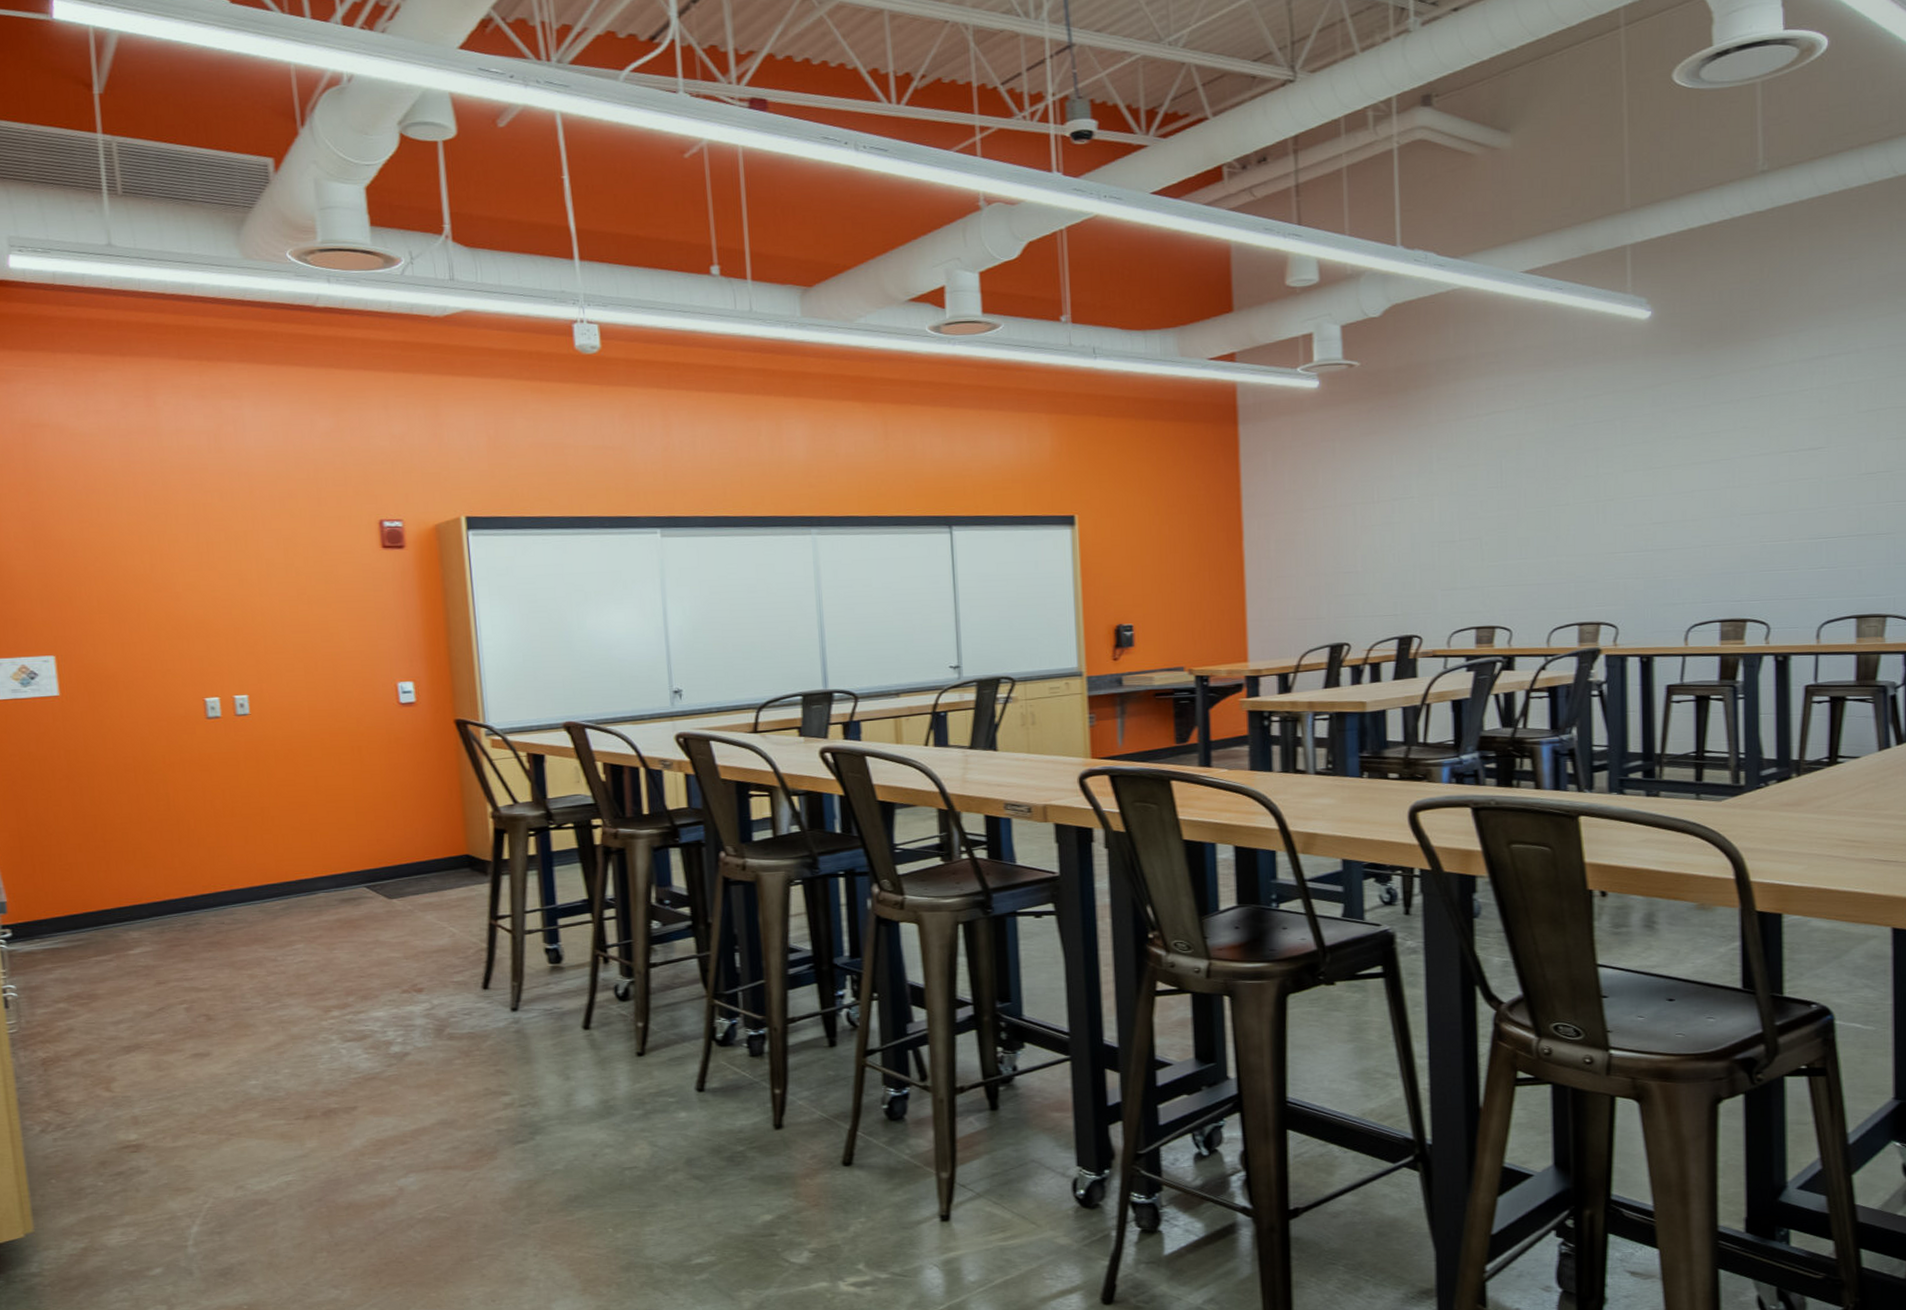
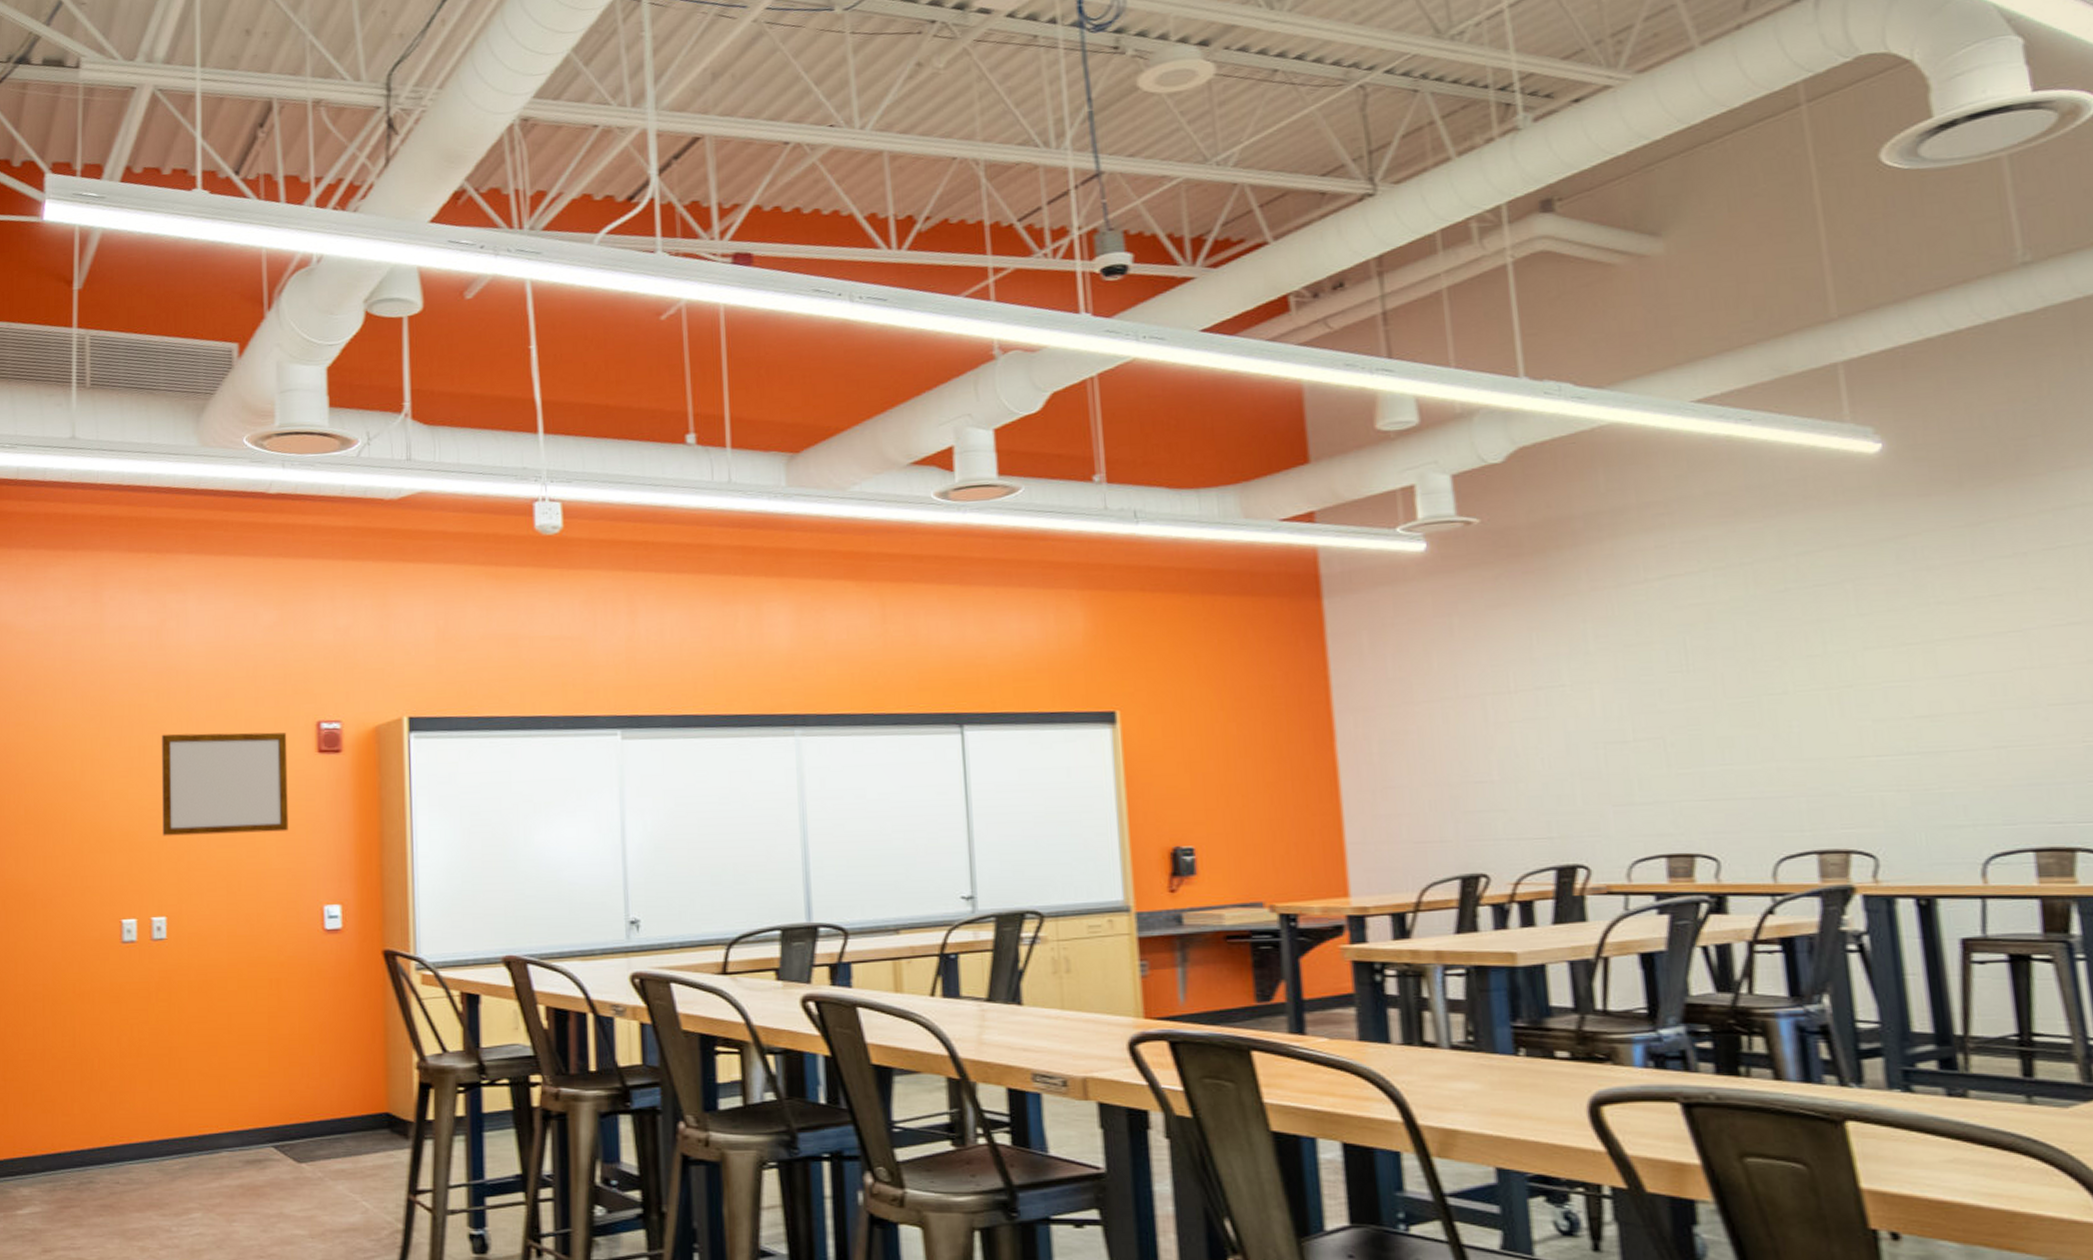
writing board: none [228,530,359,624] -> present [161,732,288,836]

